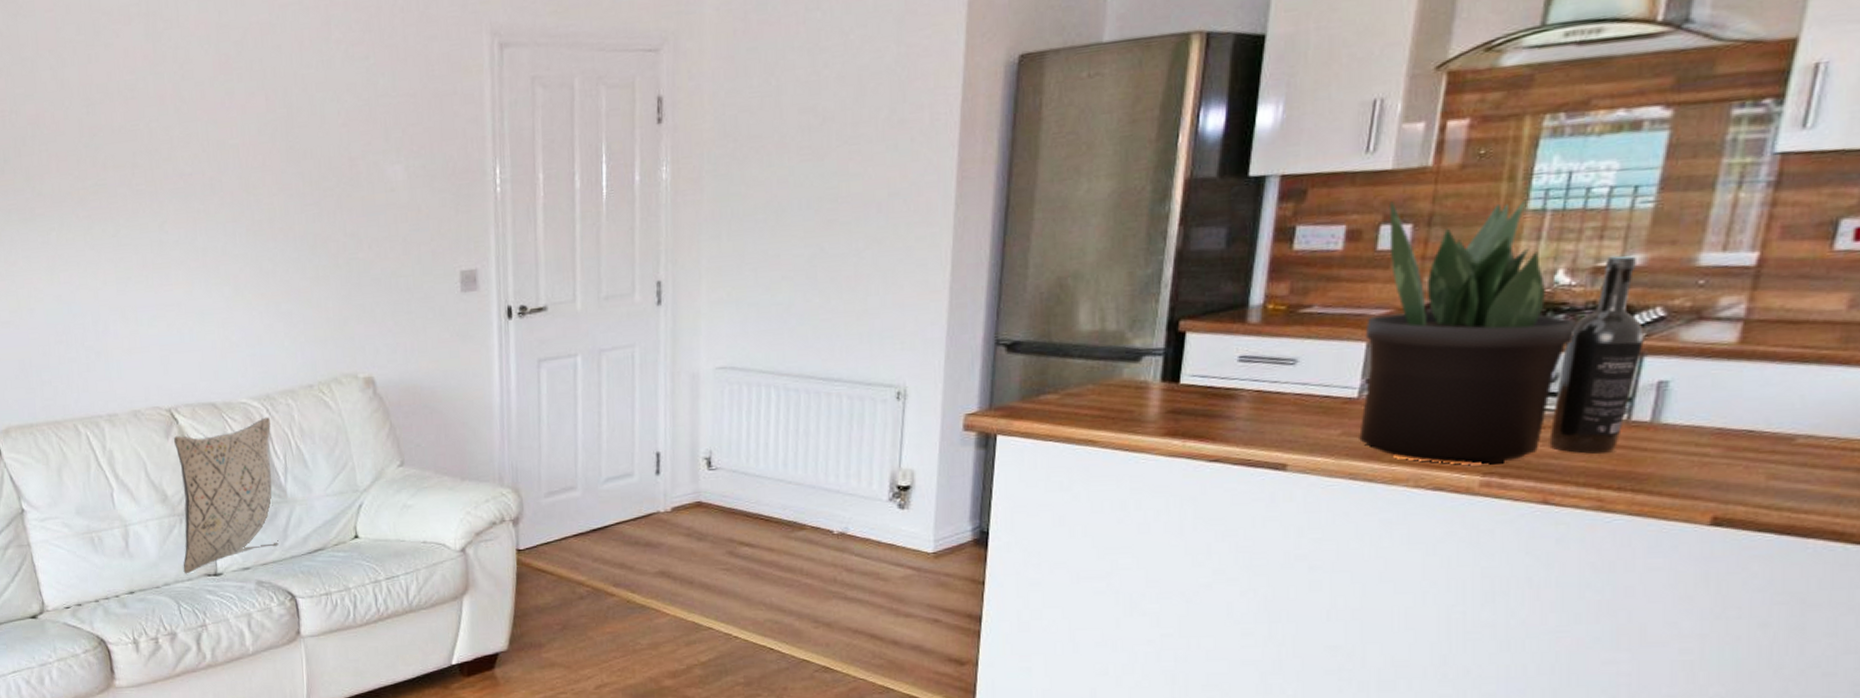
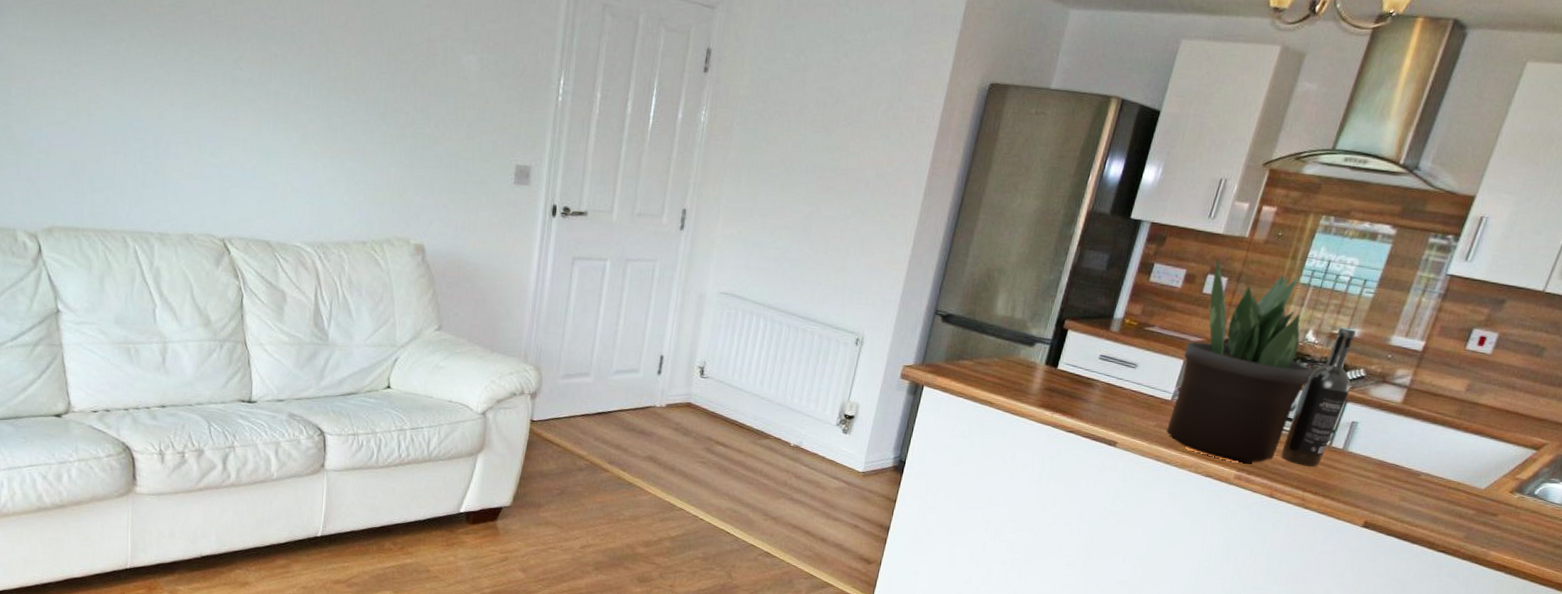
pillow: present [174,417,279,574] -> none [218,263,321,397]

